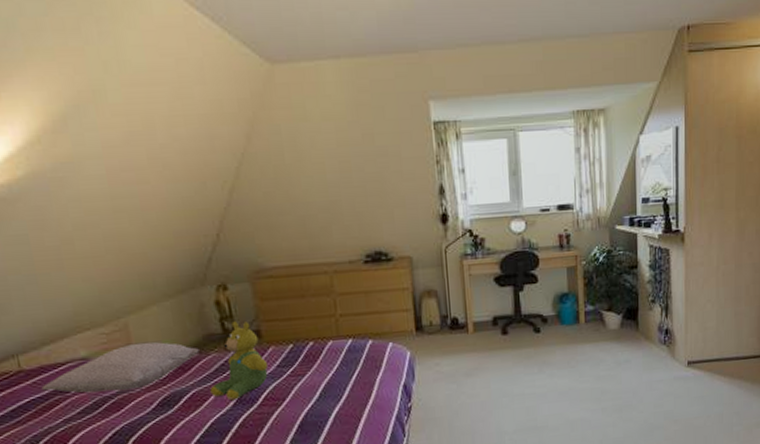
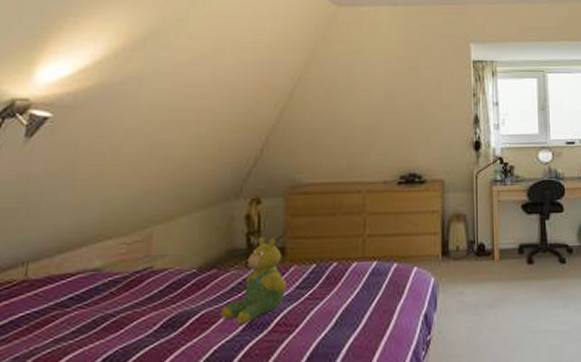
pillow: present [41,342,199,394] -> none [41,254,219,309]

